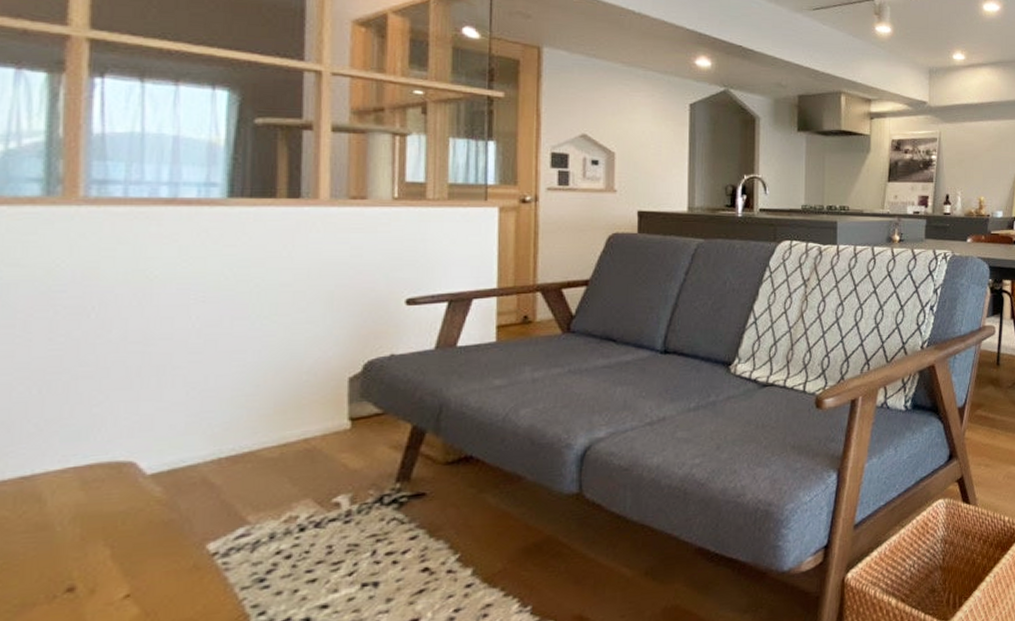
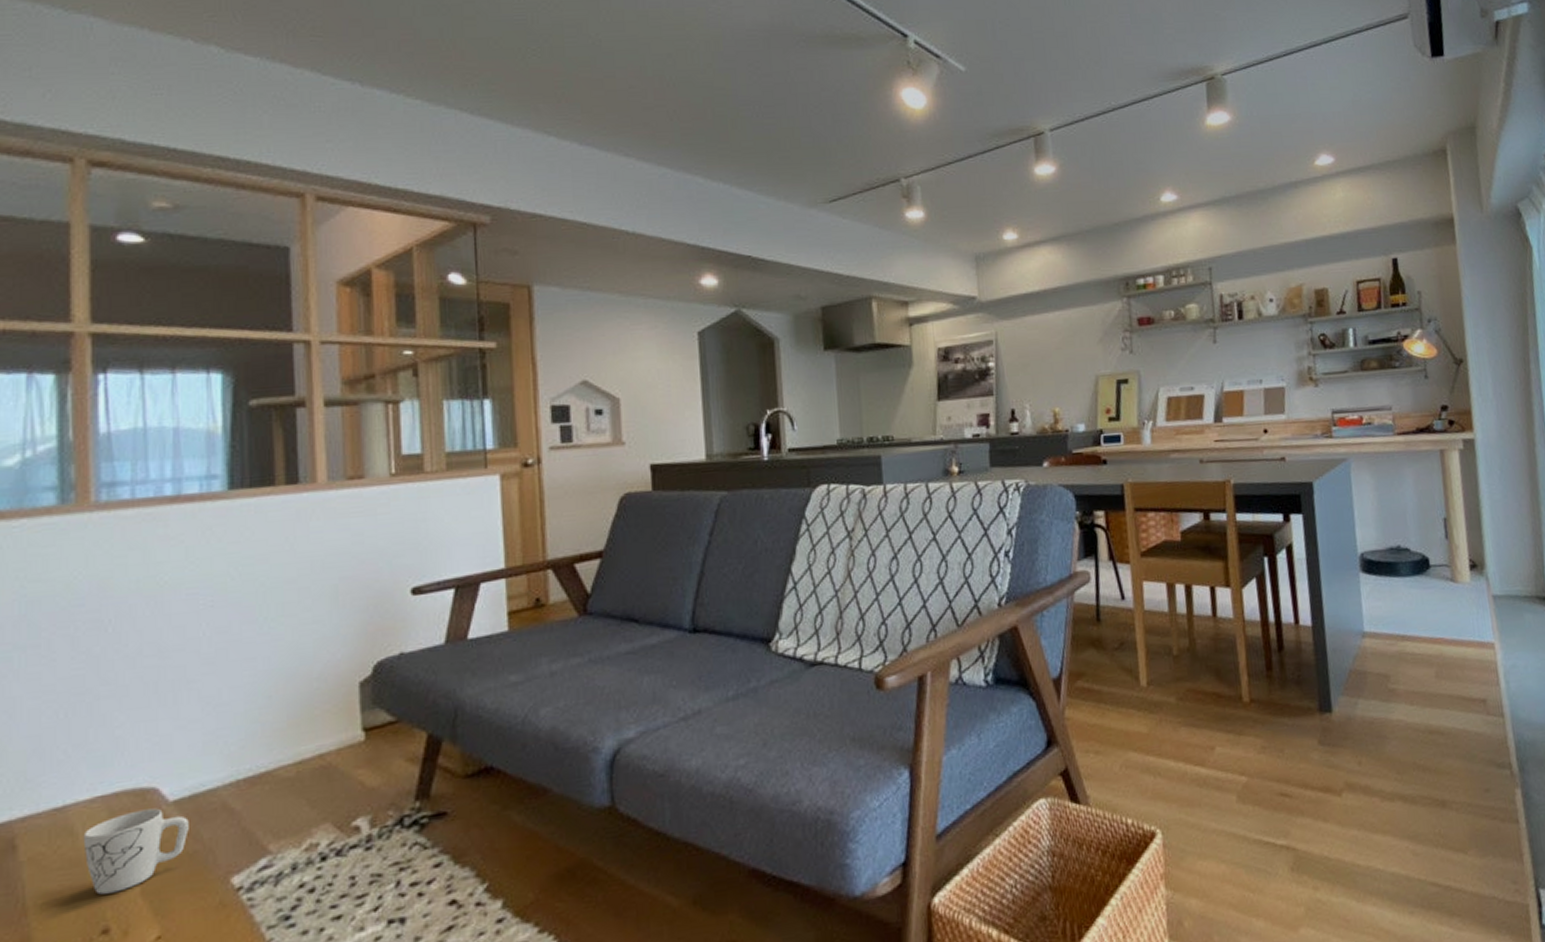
mug: none [51,480,166,557] -> present [83,808,189,895]

